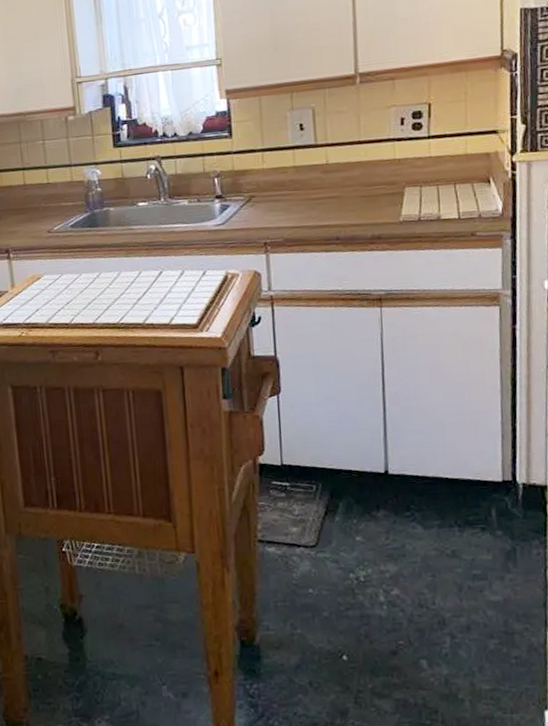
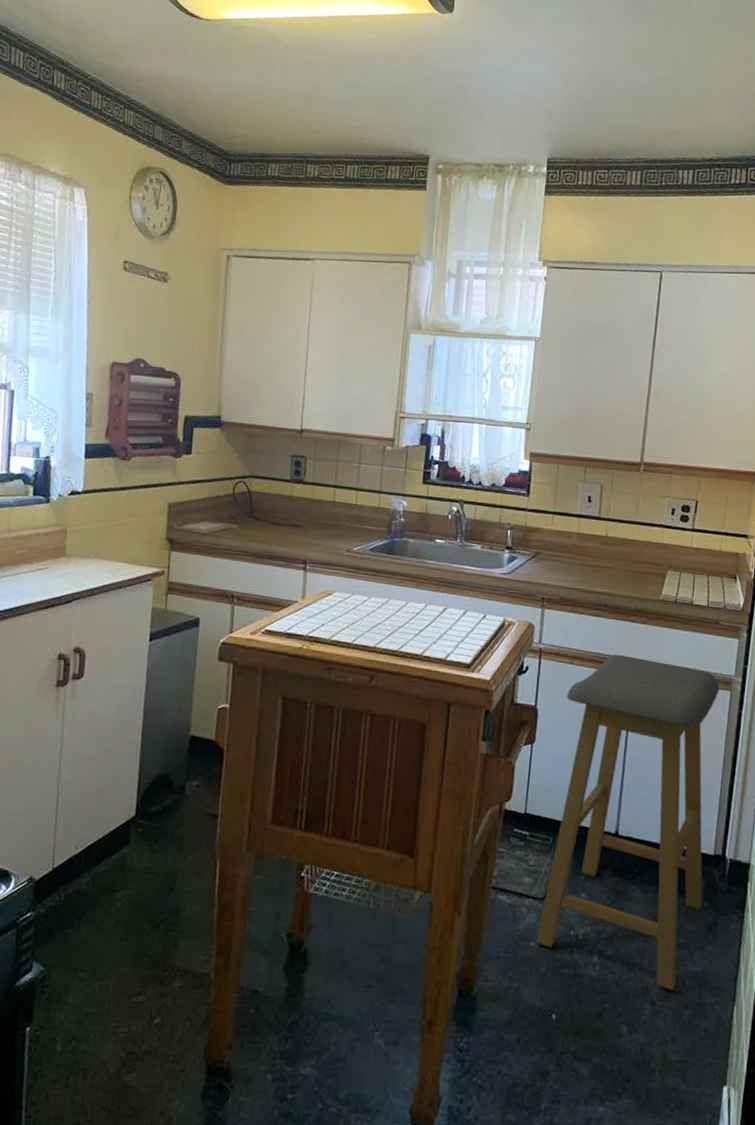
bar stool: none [308,287,495,622] -> present [536,654,720,991]

